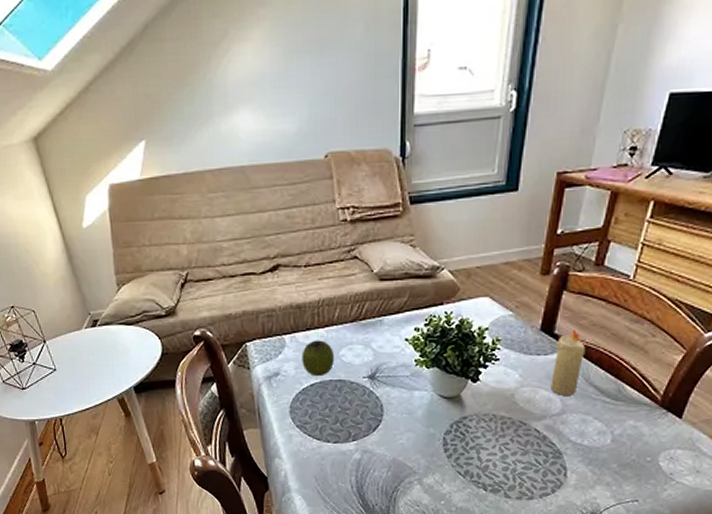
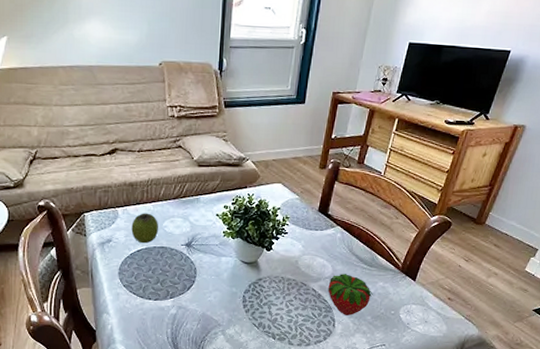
candle: present [551,330,586,397] -> none [325,212,350,263]
fruit: none [556,410,621,463] -> present [328,274,374,315]

